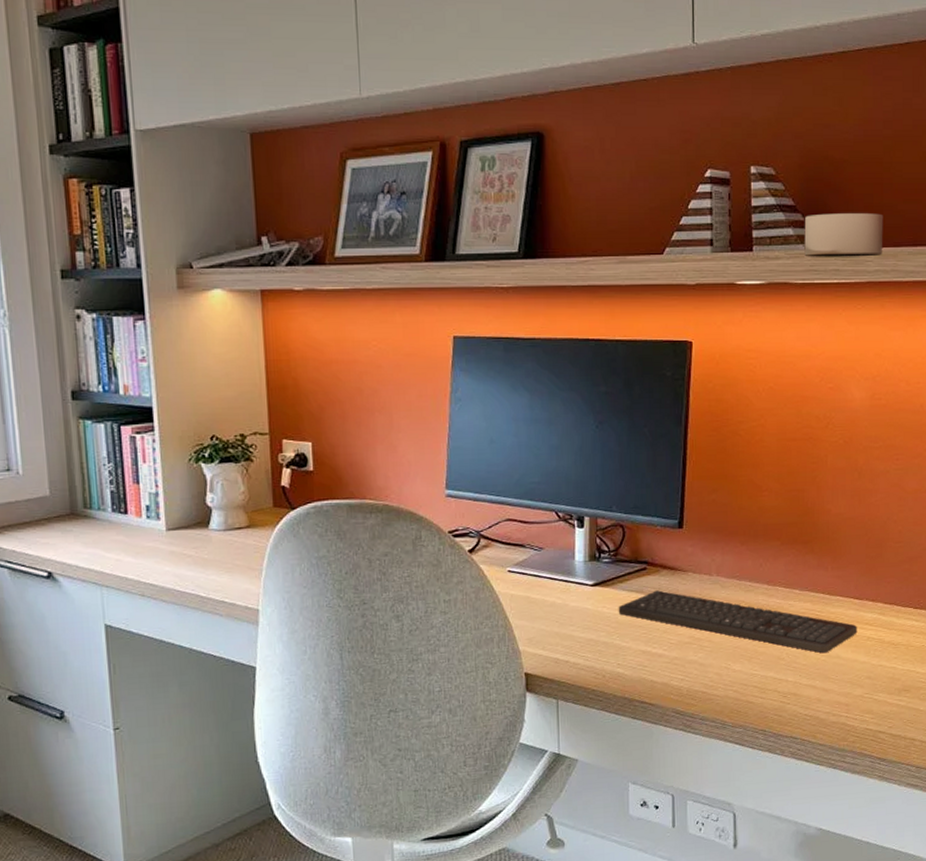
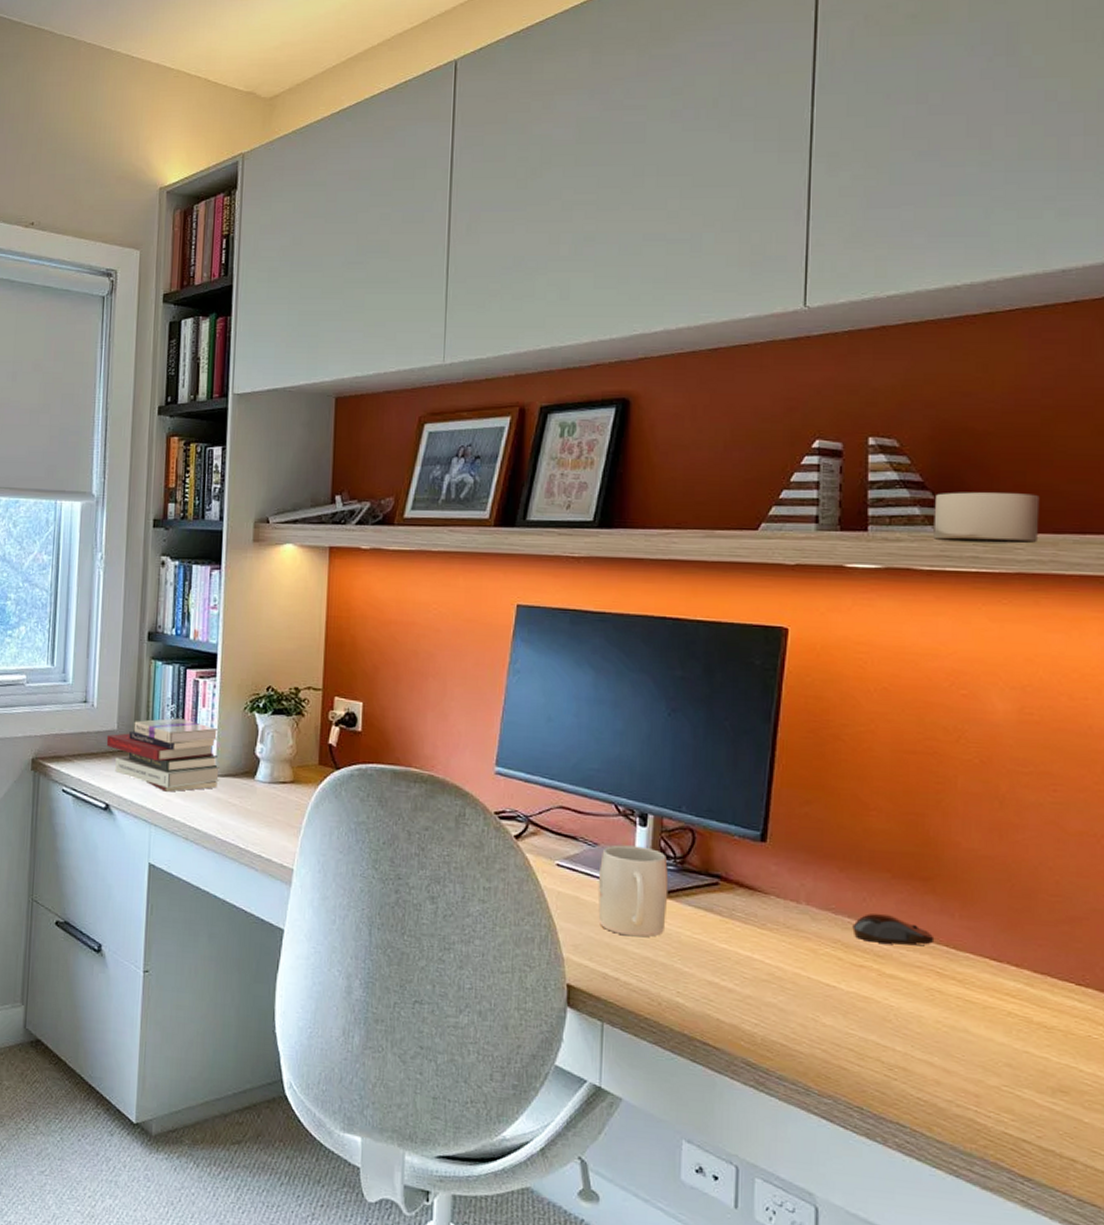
books: none [38,476,172,552] -> present [106,718,220,792]
mug: none [545,545,606,624] -> present [597,845,669,938]
computer keyboard: present [618,590,858,653] -> none [681,911,994,1022]
computer mouse: none [753,574,814,599] -> present [852,913,935,946]

